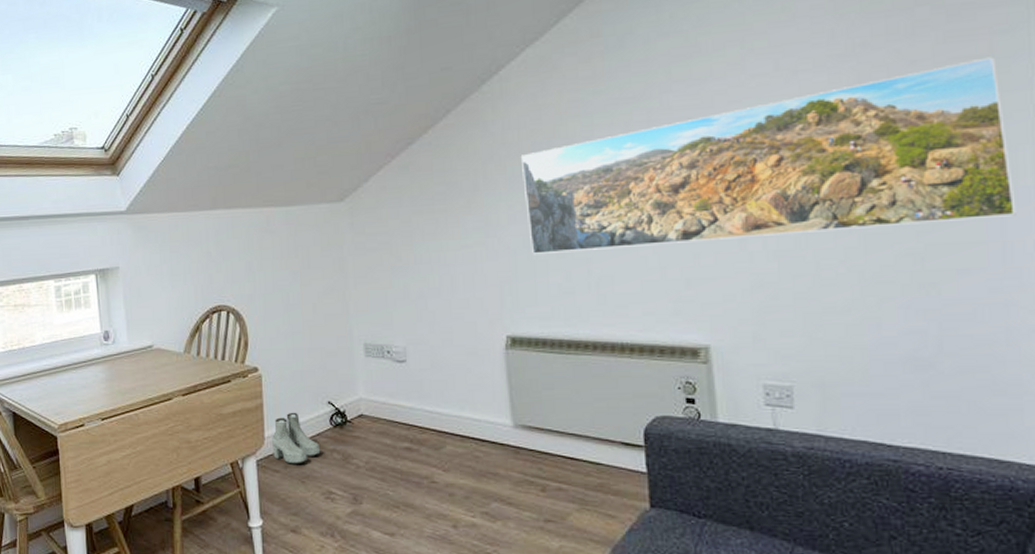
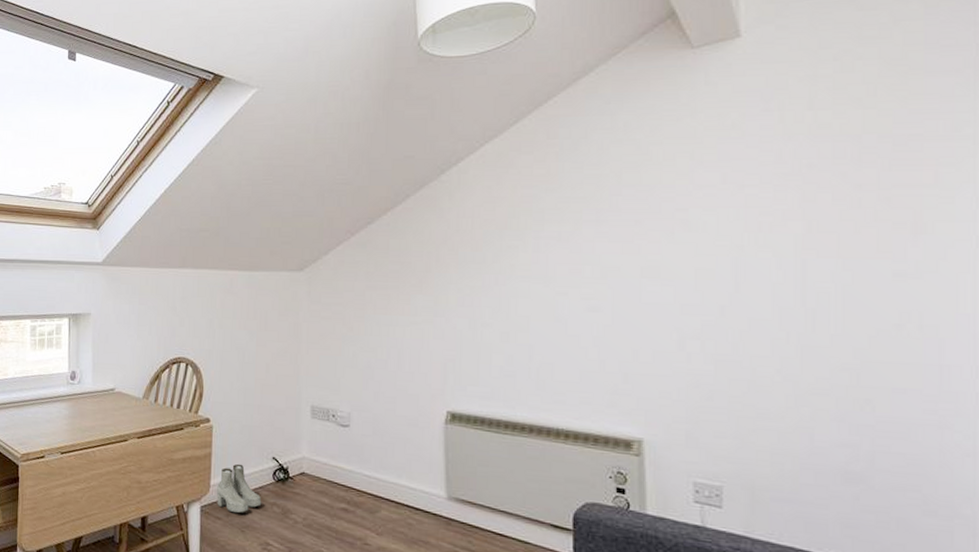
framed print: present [520,56,1017,254] -> none [472,187,955,342]

